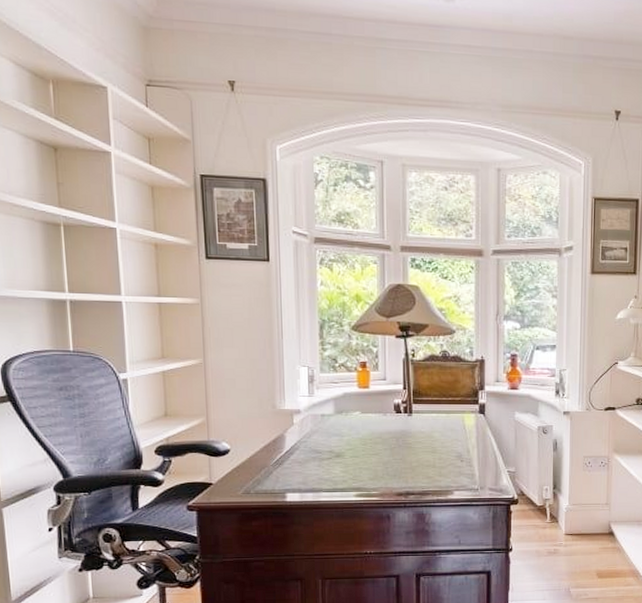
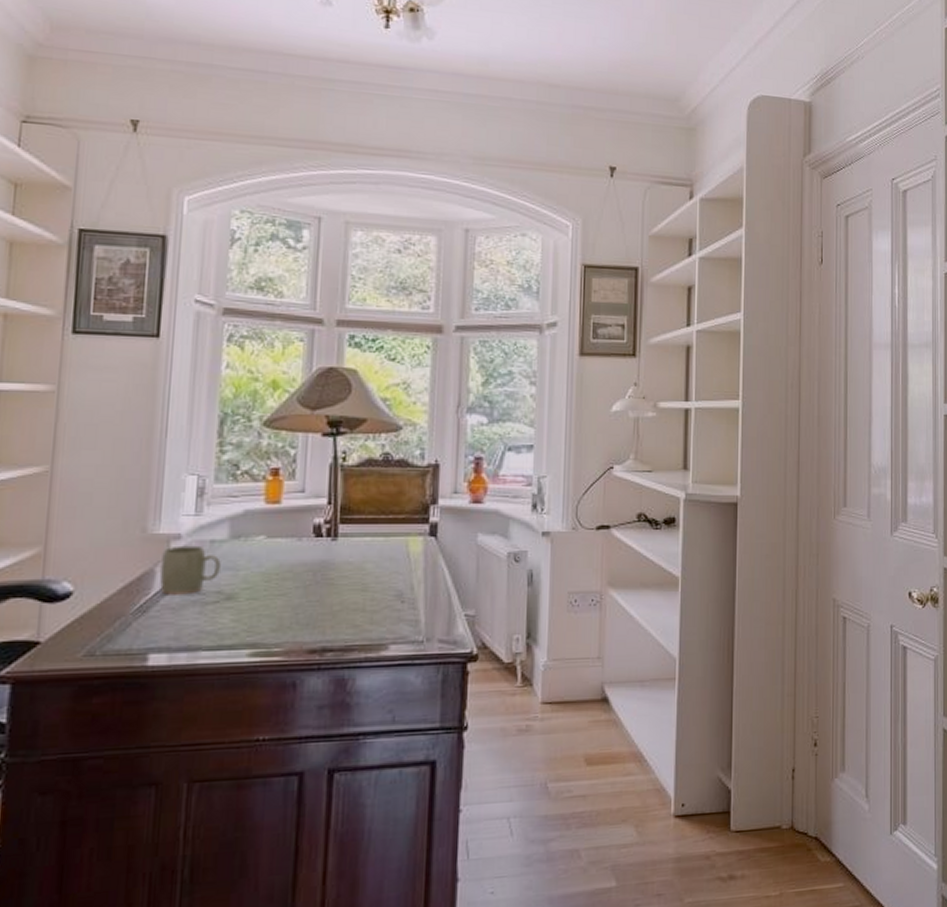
mug: none [287,418,330,453] -> present [159,545,221,595]

